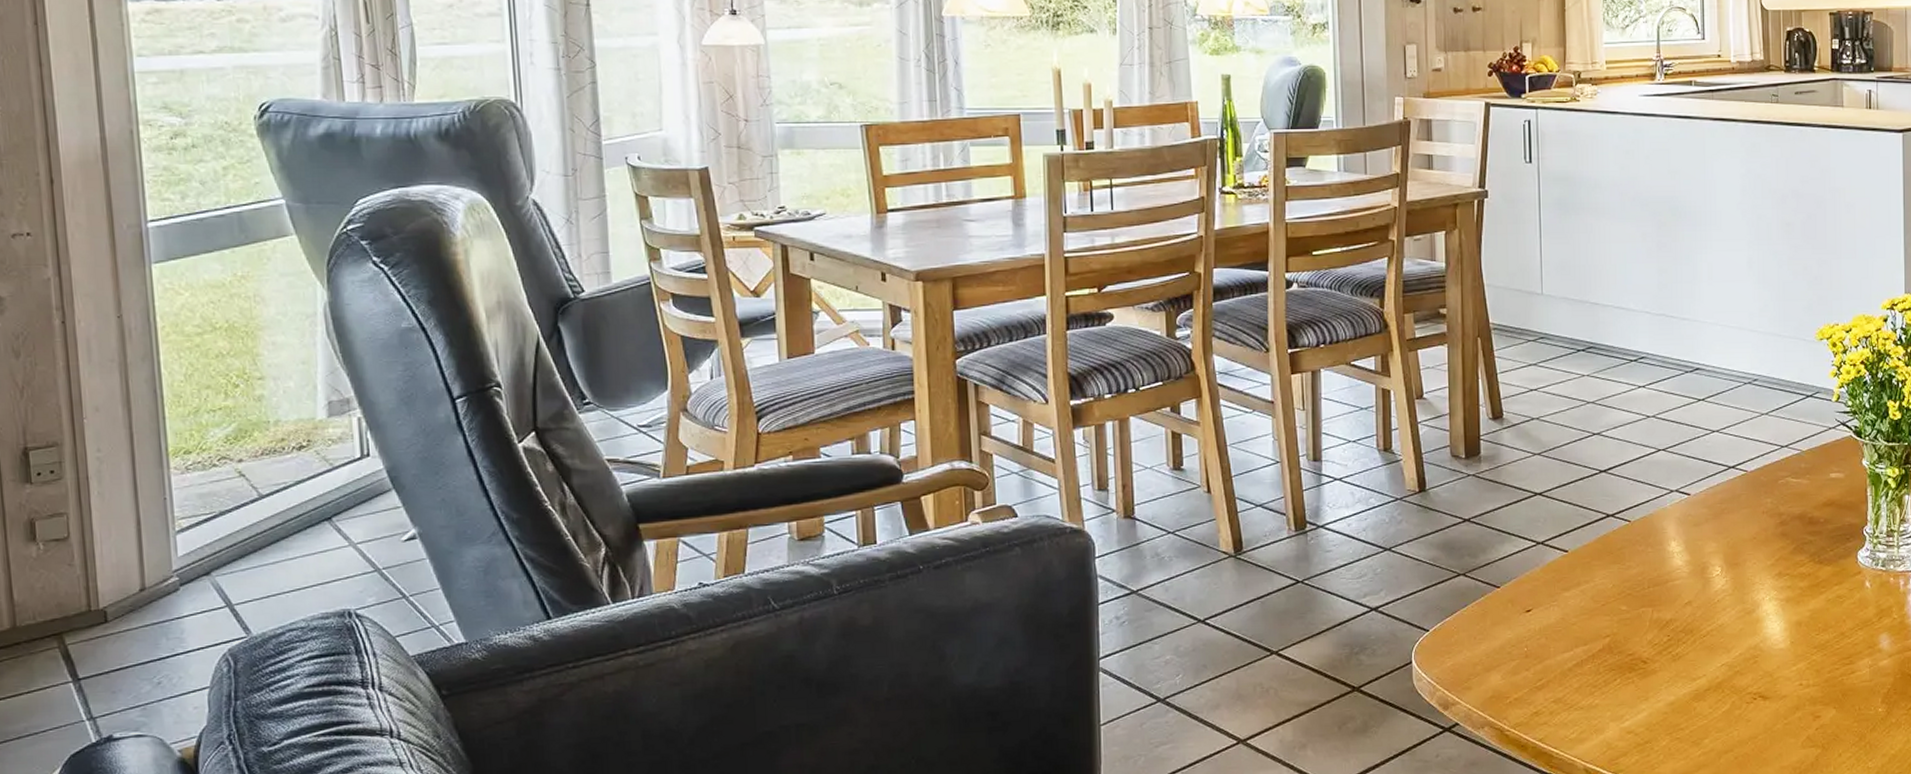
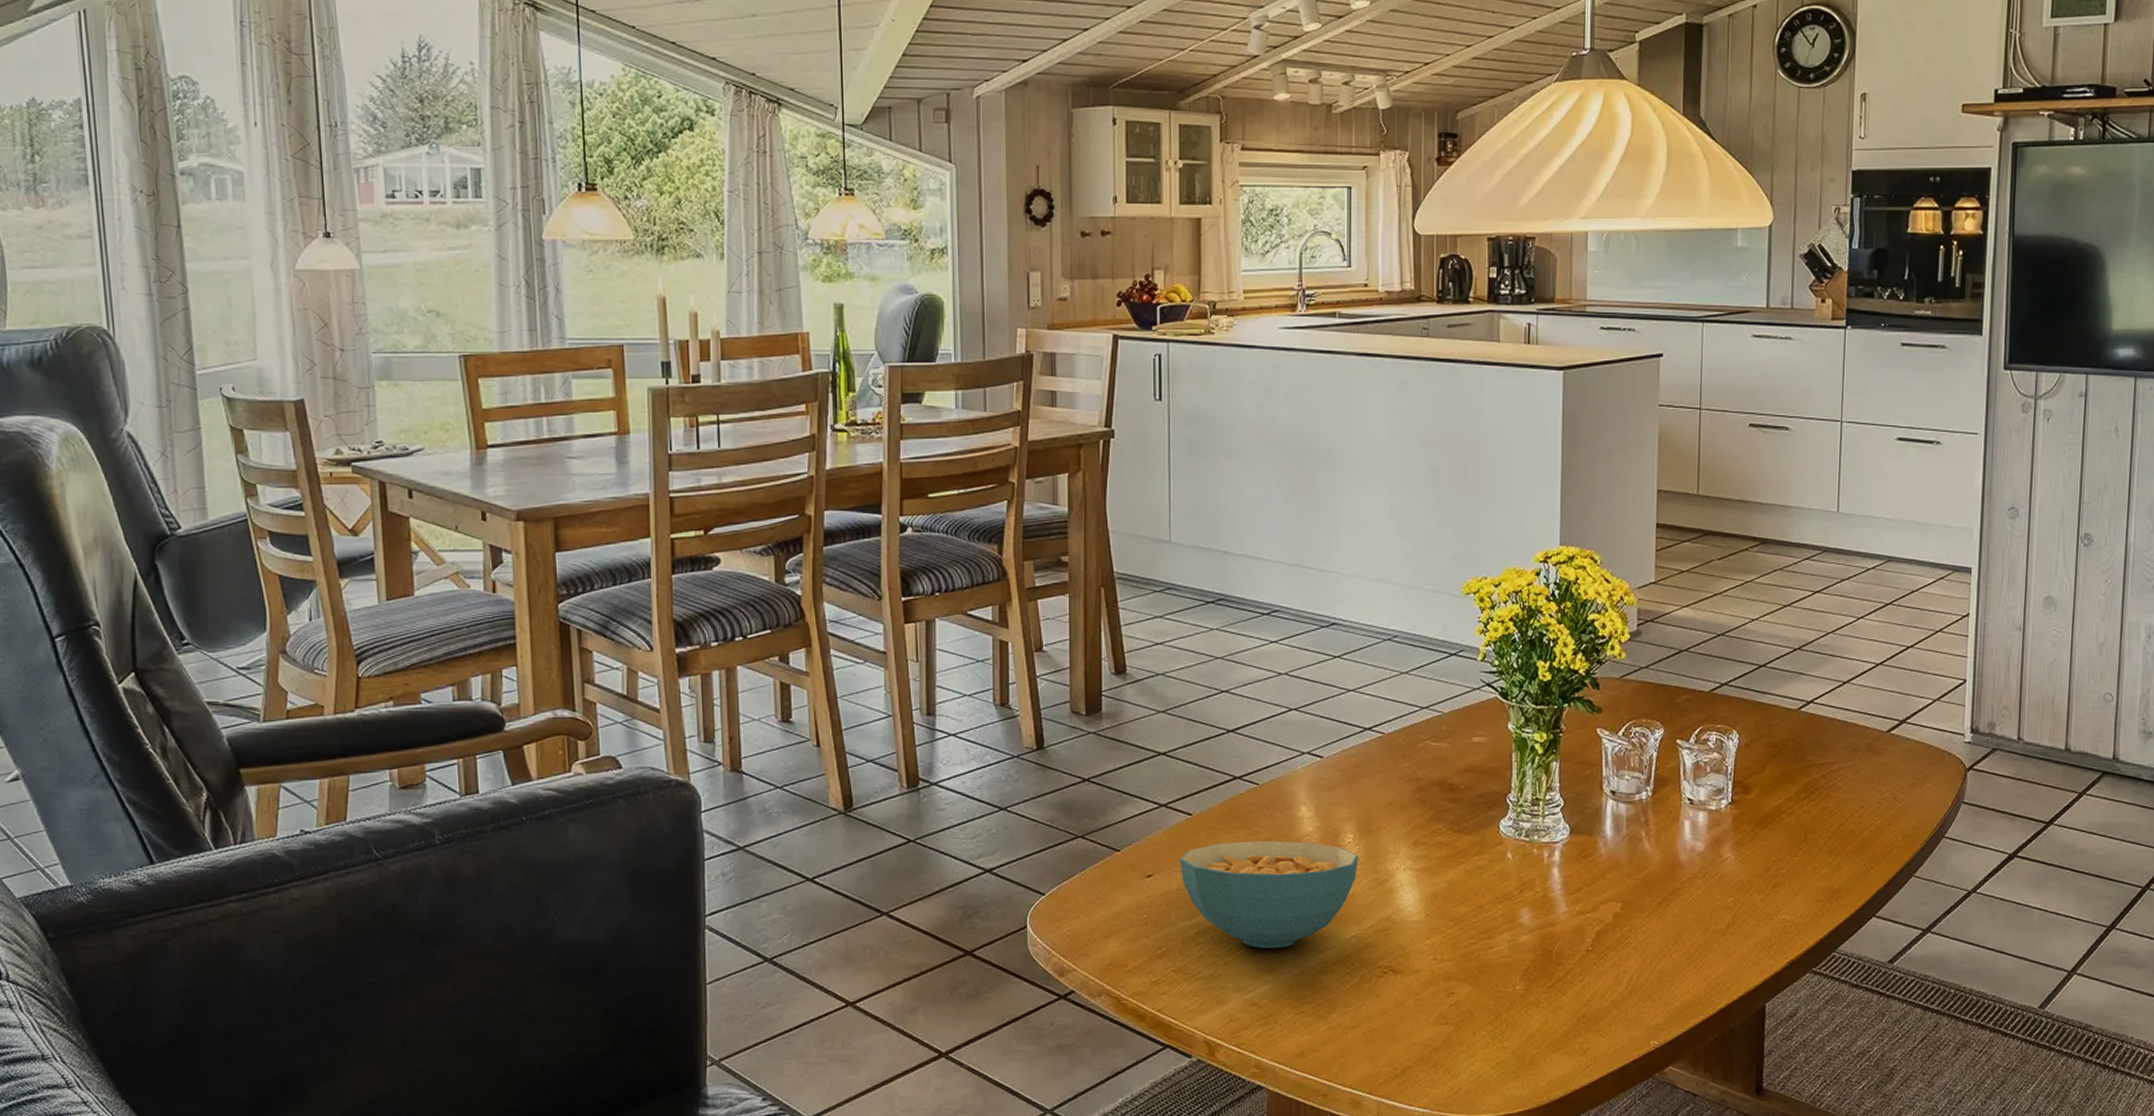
cereal bowl: none [1557,574,1726,678] -> present [1179,840,1358,949]

